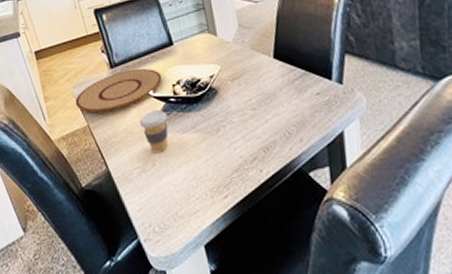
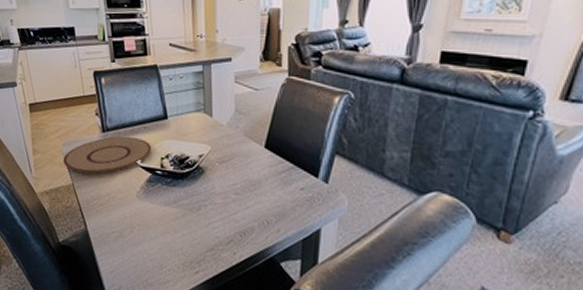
coffee cup: present [139,110,169,154] -> none [123,179,152,222]

